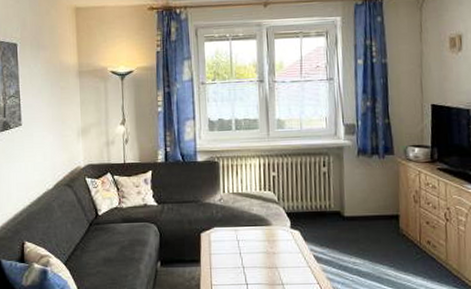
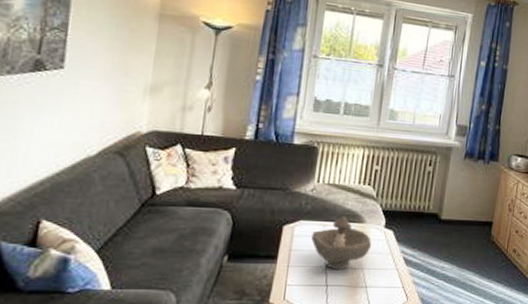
decorative bowl: none [226,220,282,270] -> present [311,215,372,271]

